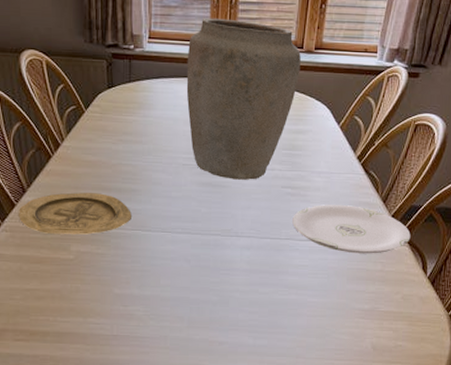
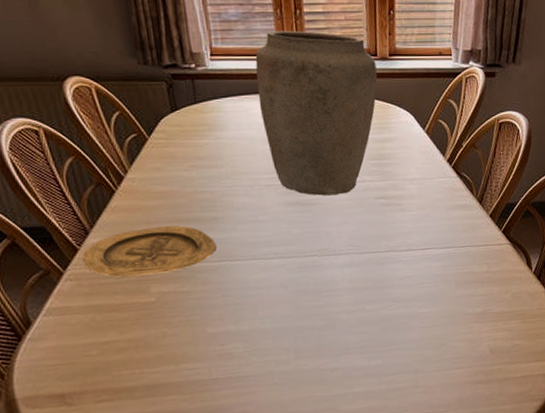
plate: present [292,204,411,254] -> none [390,209,511,258]

